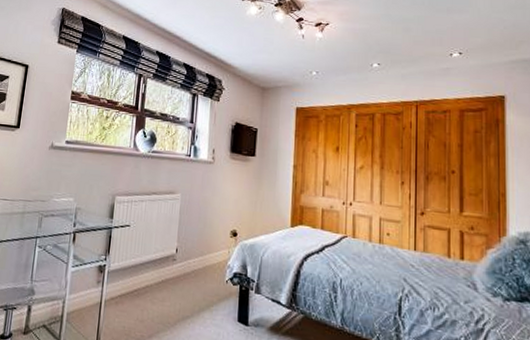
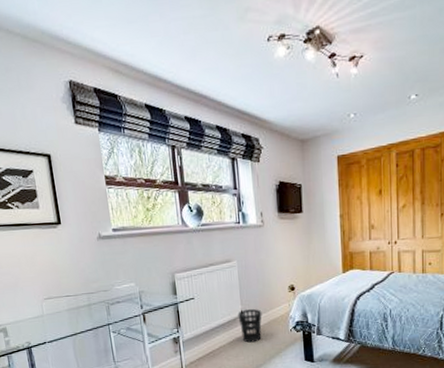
wastebasket: none [172,248,198,288] -> present [237,309,262,343]

